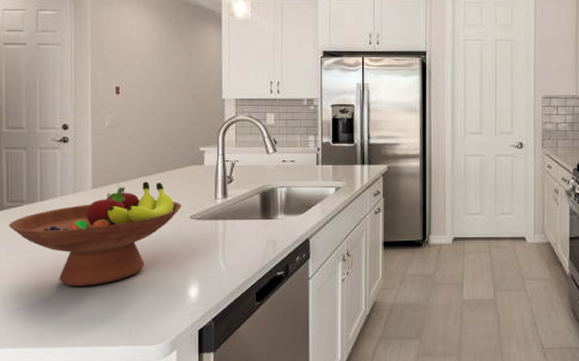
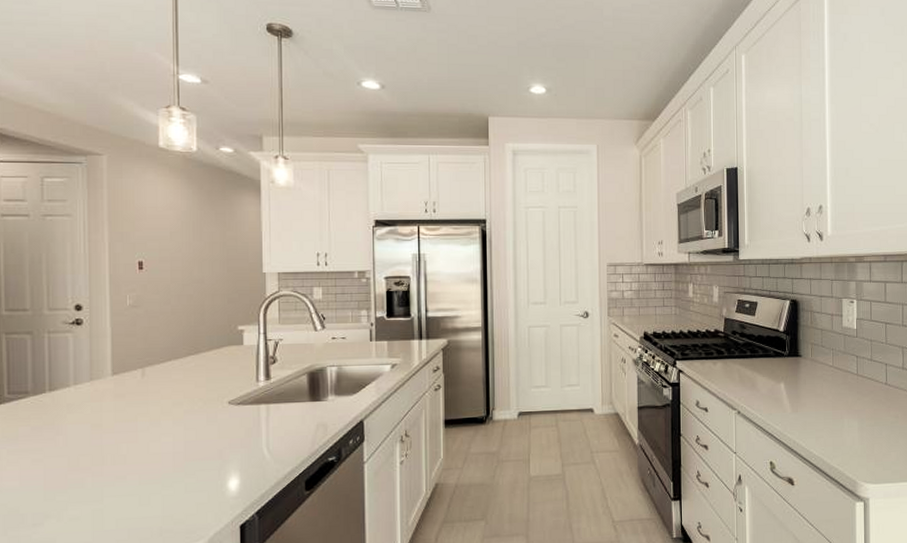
fruit bowl: present [9,181,182,286] -> none [11,365,219,486]

